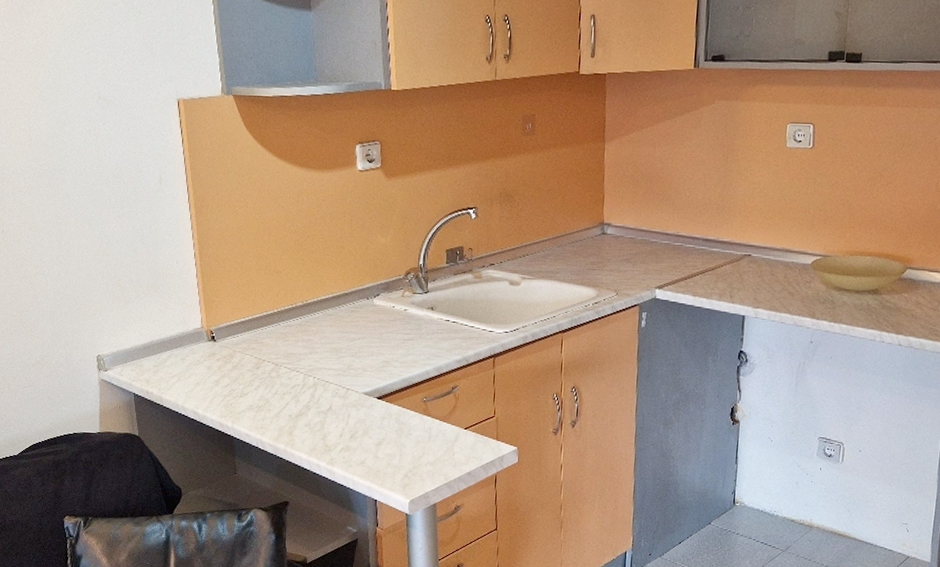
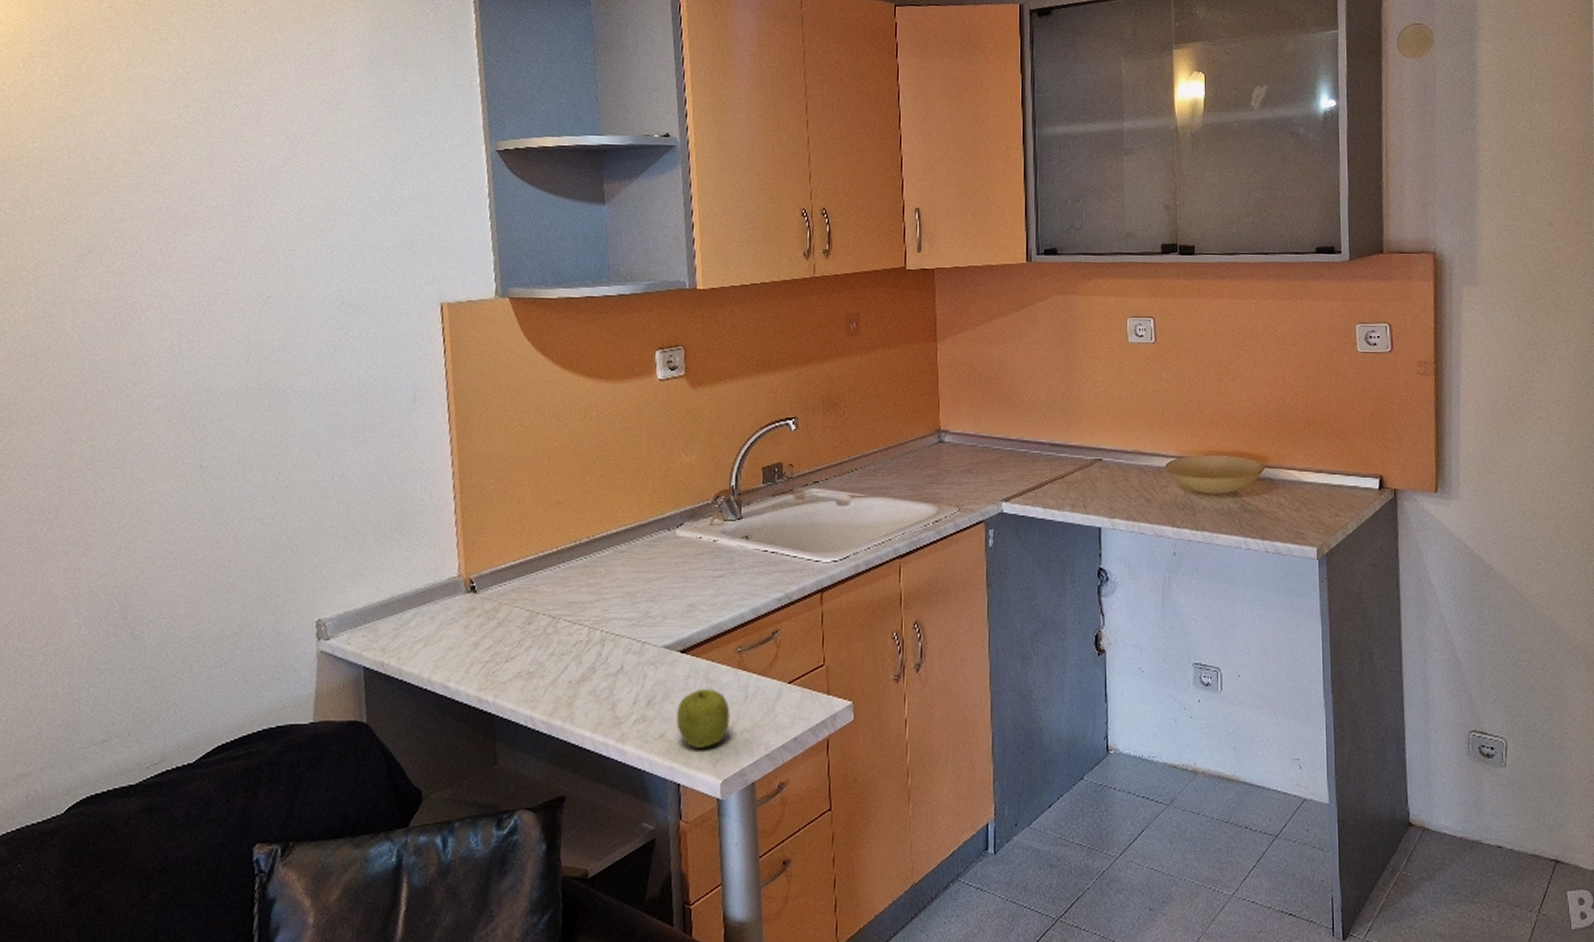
fruit: none [374,428,417,474] -> present [676,689,730,748]

